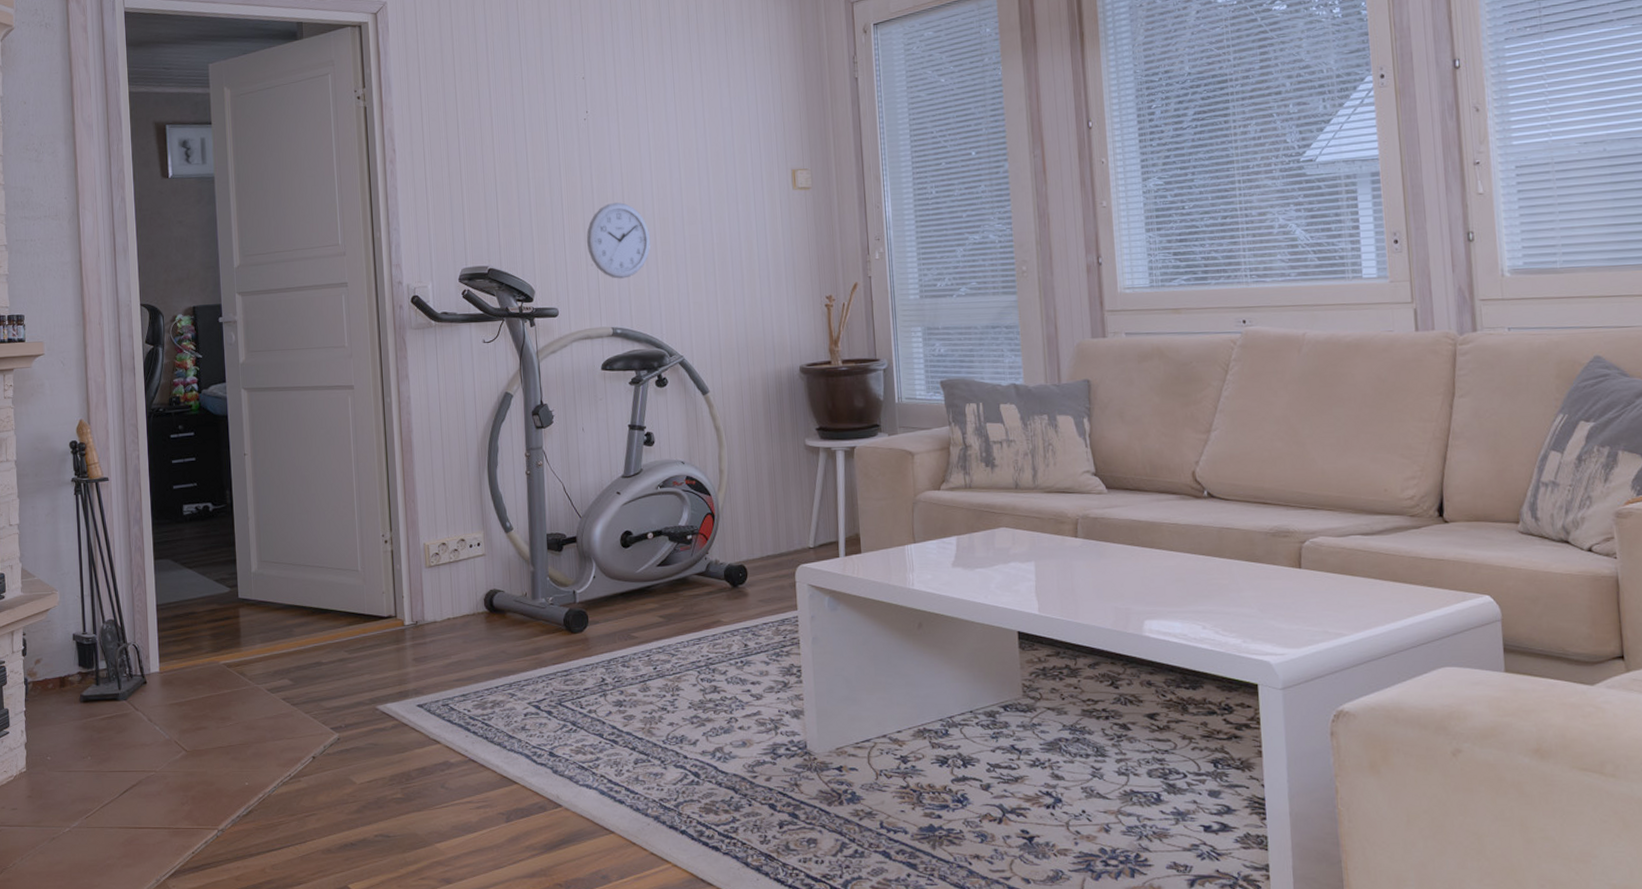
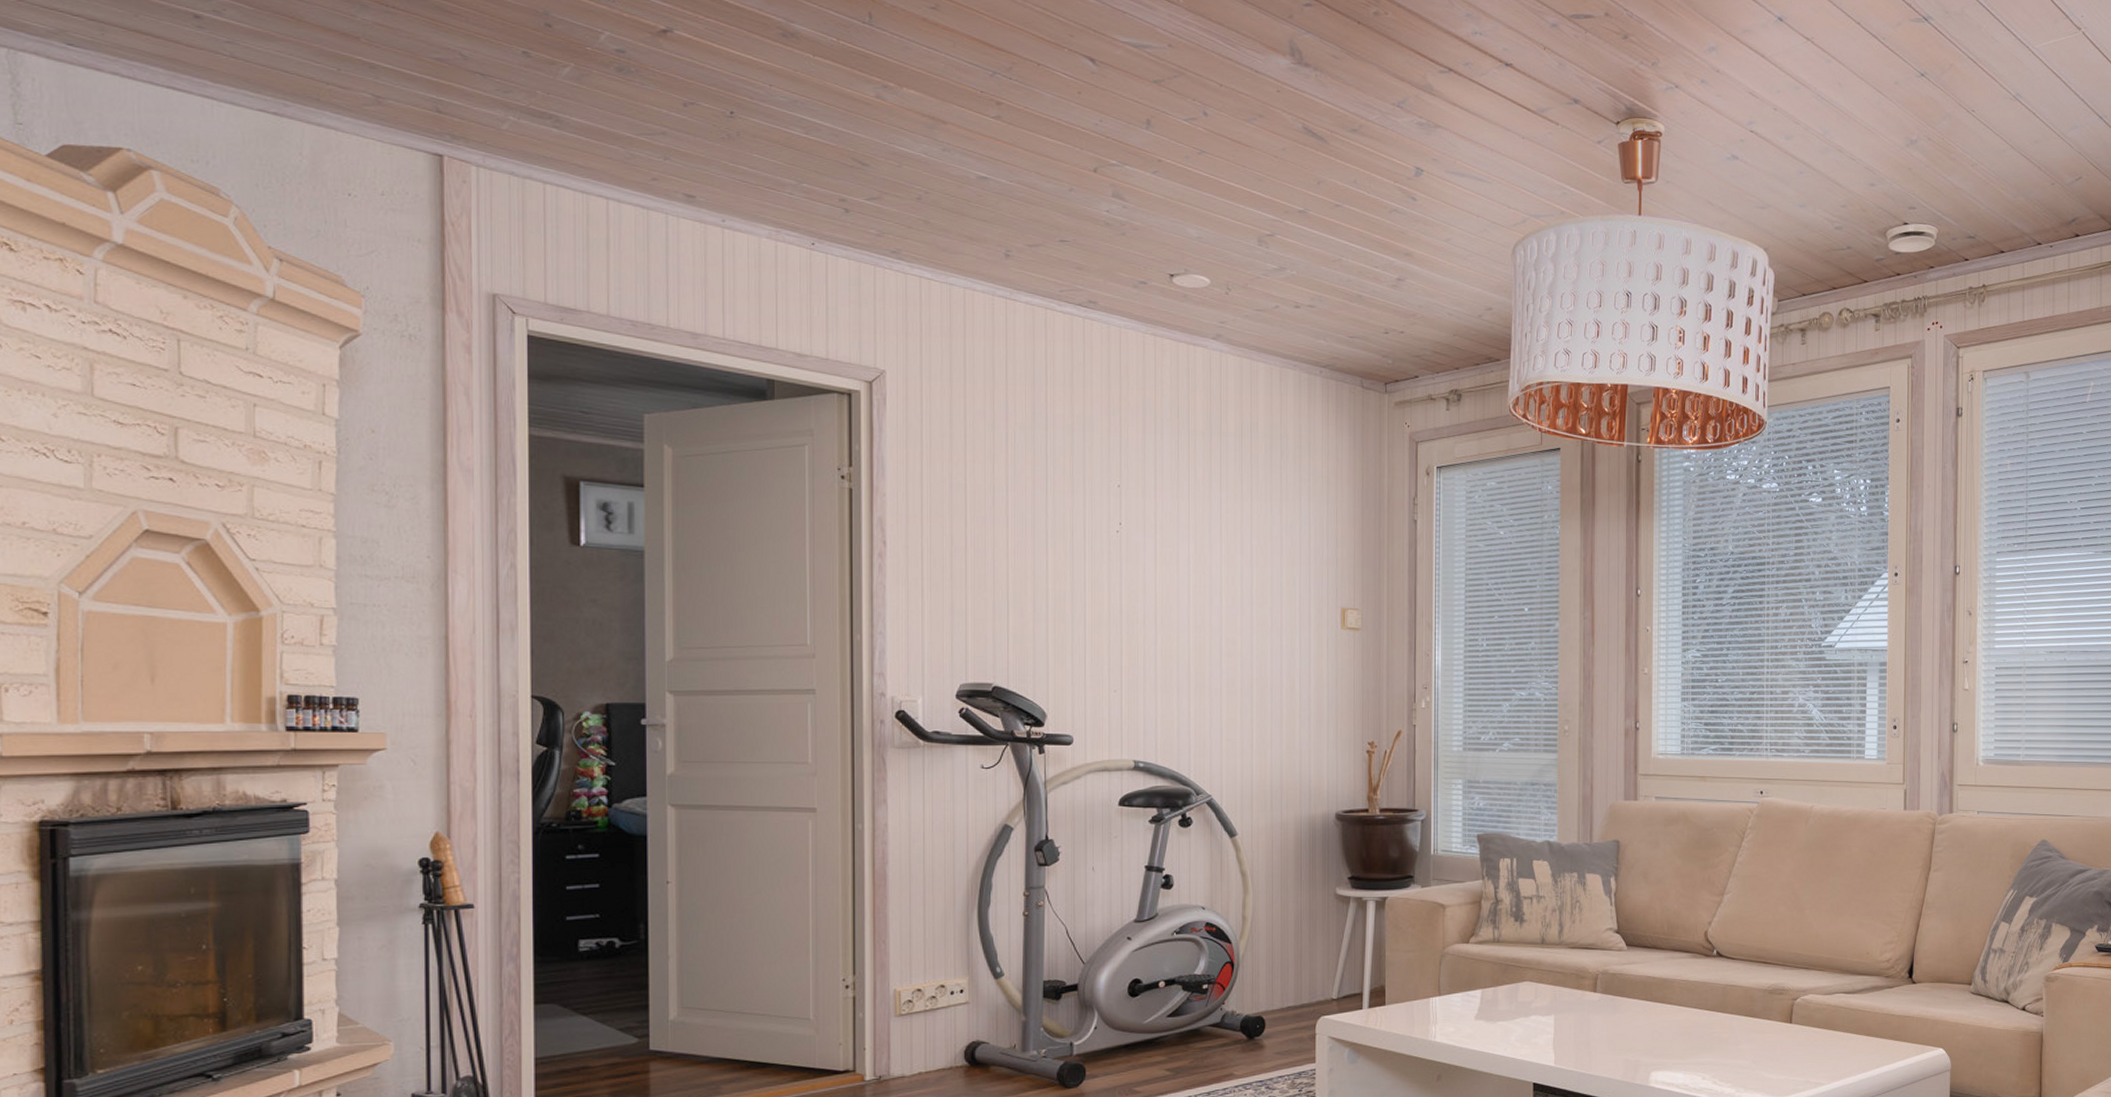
wall clock: present [586,202,651,279] -> none [1110,626,1184,709]

